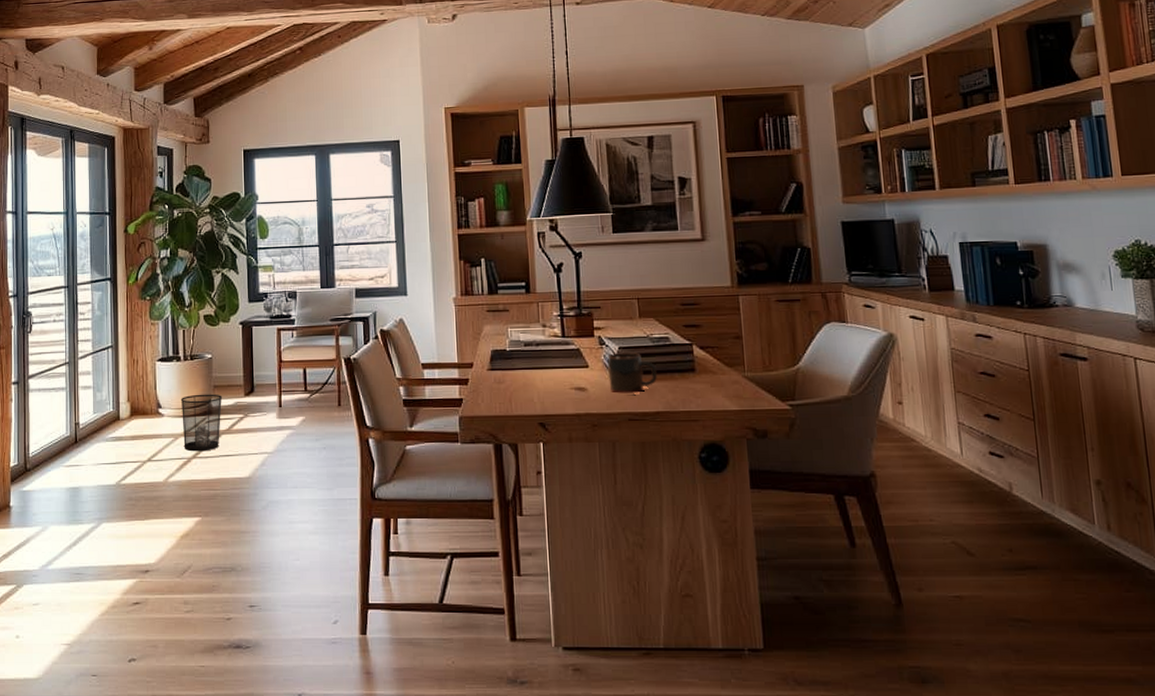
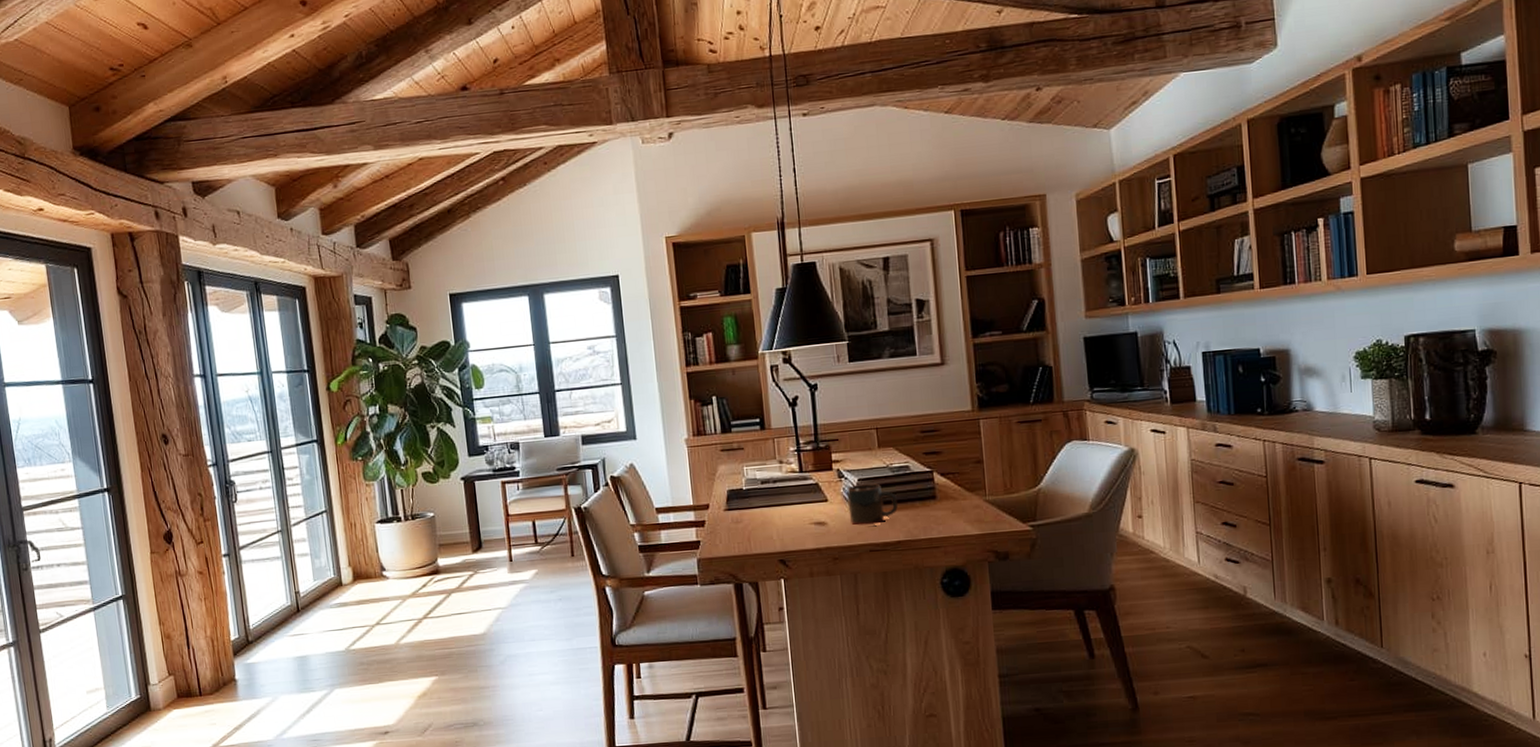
waste bin: present [180,394,223,452] -> none [405,552,450,612]

